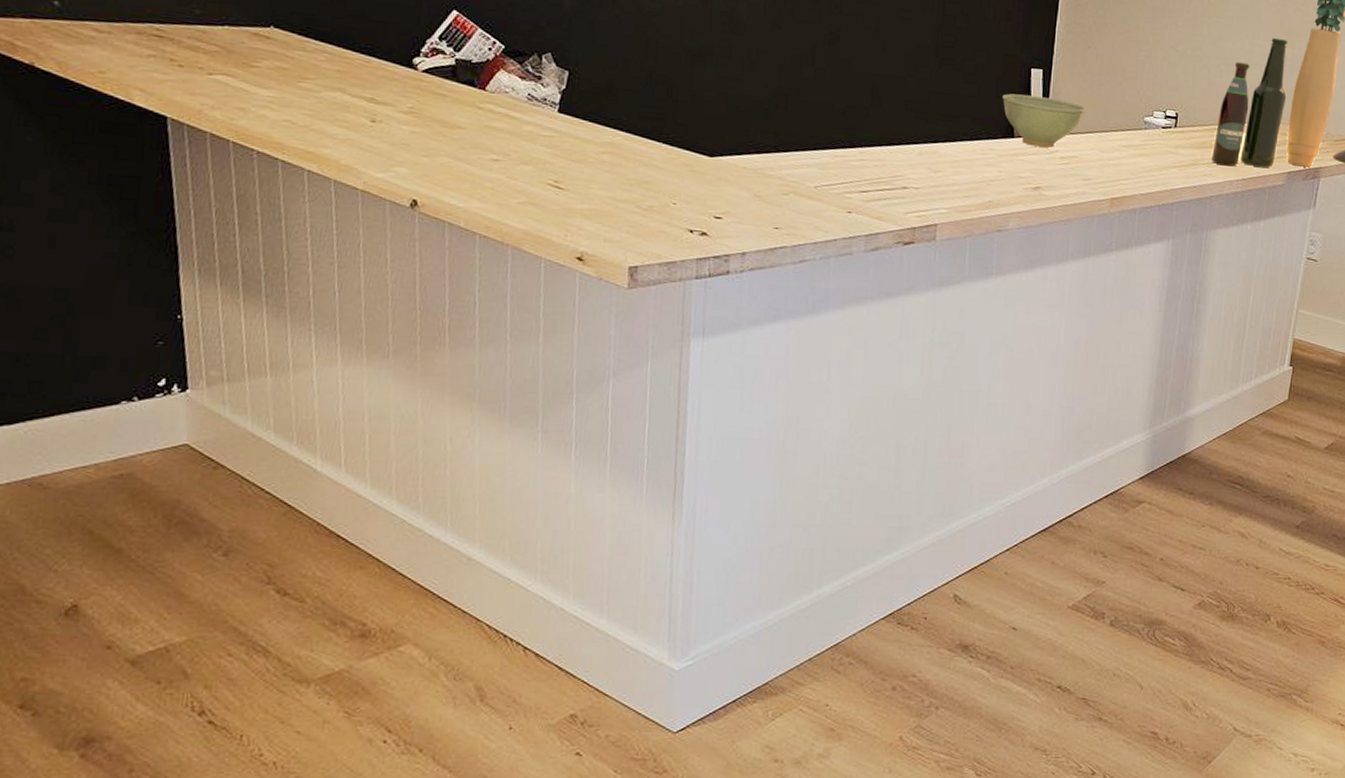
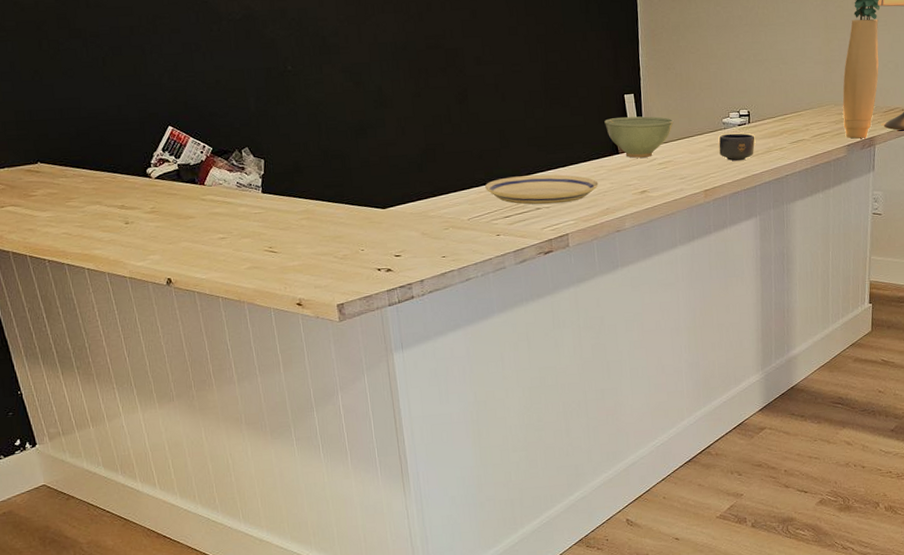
plate: none [843,143,984,186] -> present [485,174,599,205]
mug: none [1135,135,1180,171] -> present [718,133,755,161]
bottle: present [1210,62,1250,167] -> none [782,59,808,149]
beer bottle: present [1240,37,1288,168] -> none [806,33,838,145]

